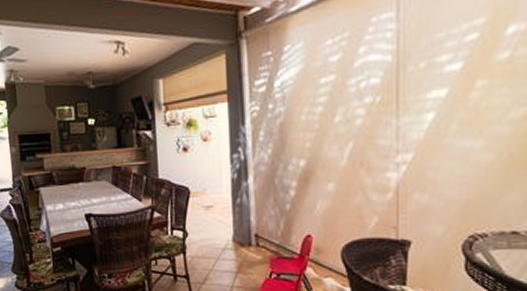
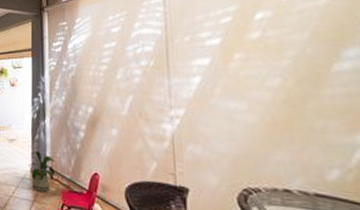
house plant: none [230,216,261,261] -> present [28,150,55,192]

